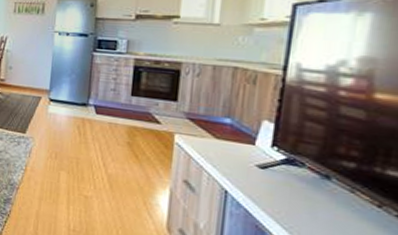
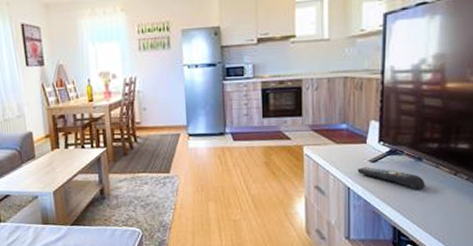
remote control: none [239,171,333,214] -> present [357,167,425,189]

